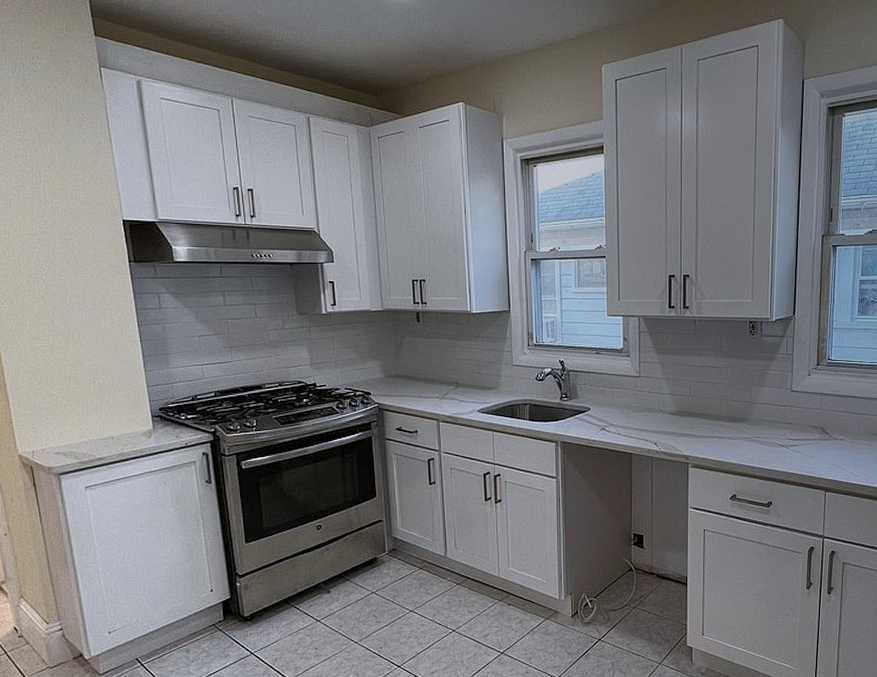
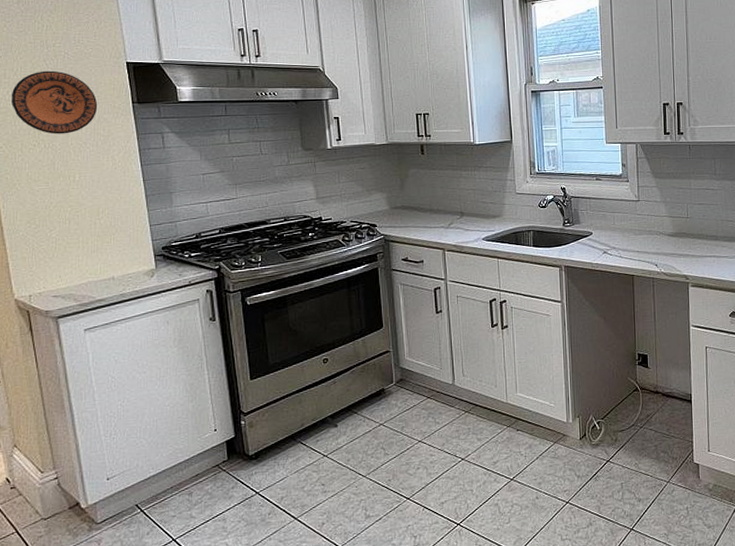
decorative plate: none [12,227,95,292] -> present [12,70,98,134]

